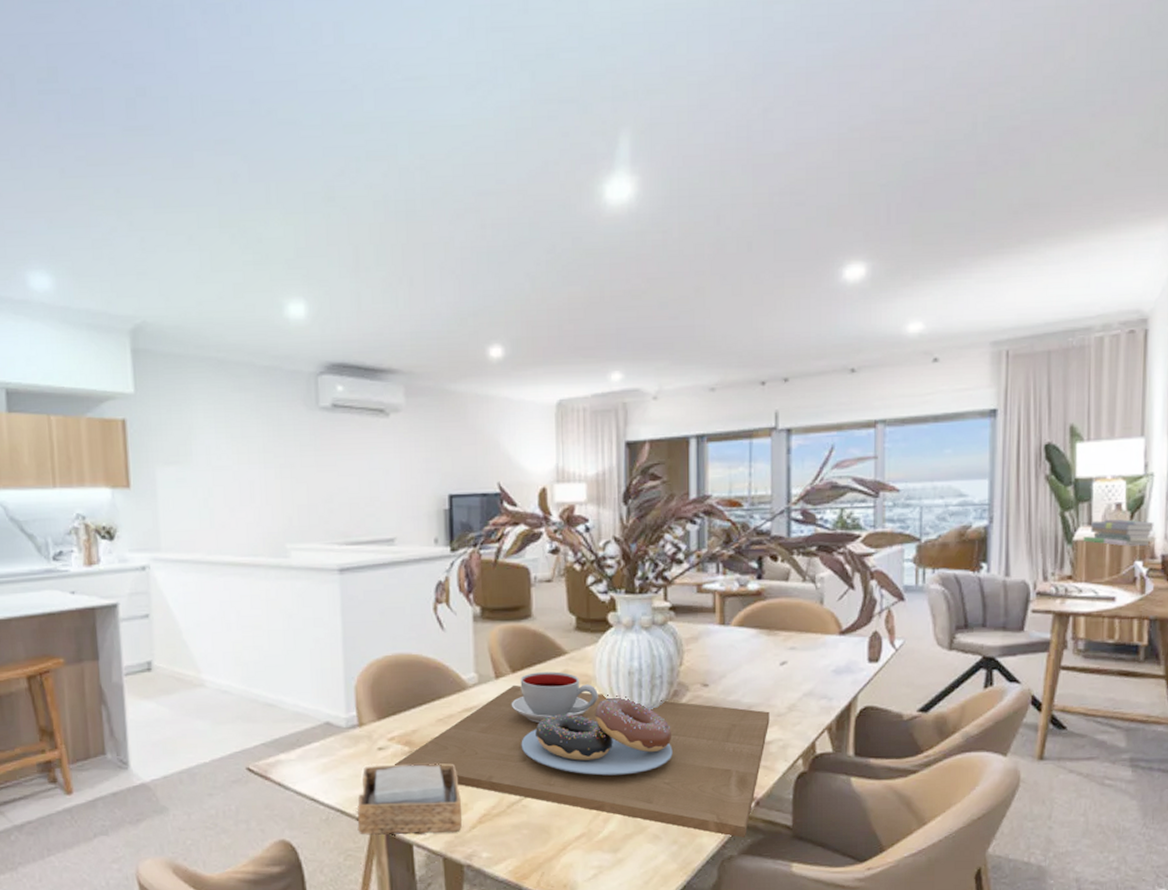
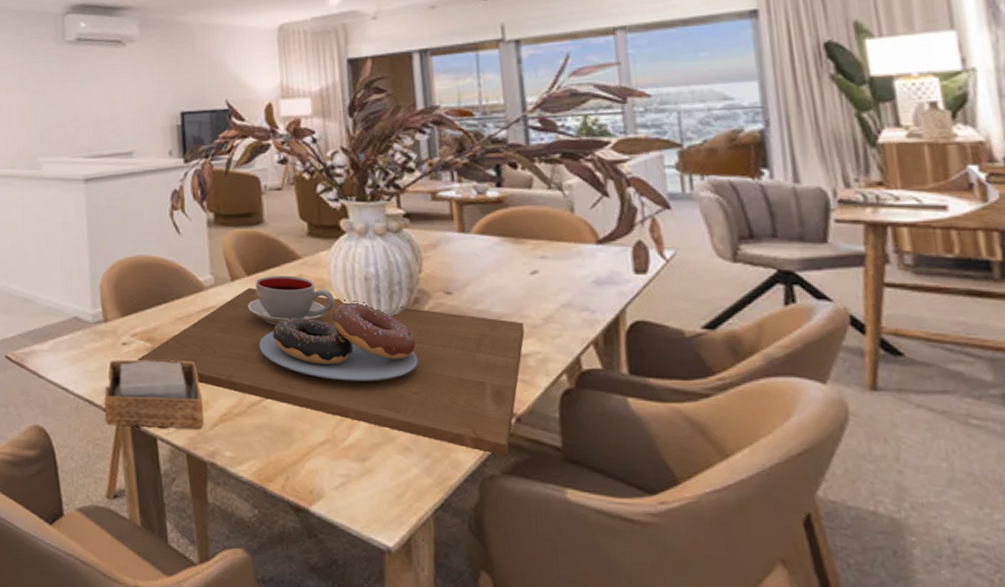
books: present [1083,519,1156,547] -> none [891,119,993,149]

